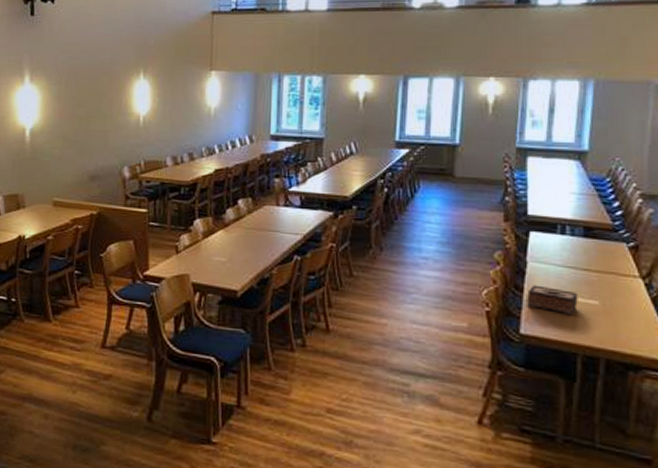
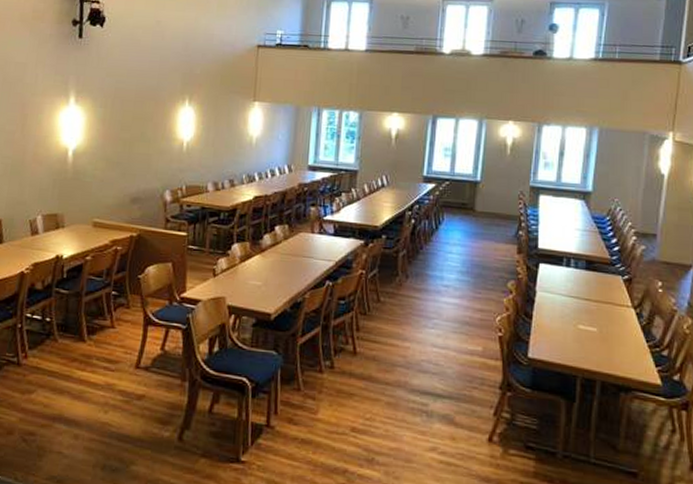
tissue box: present [527,285,578,316] -> none [535,312,579,341]

